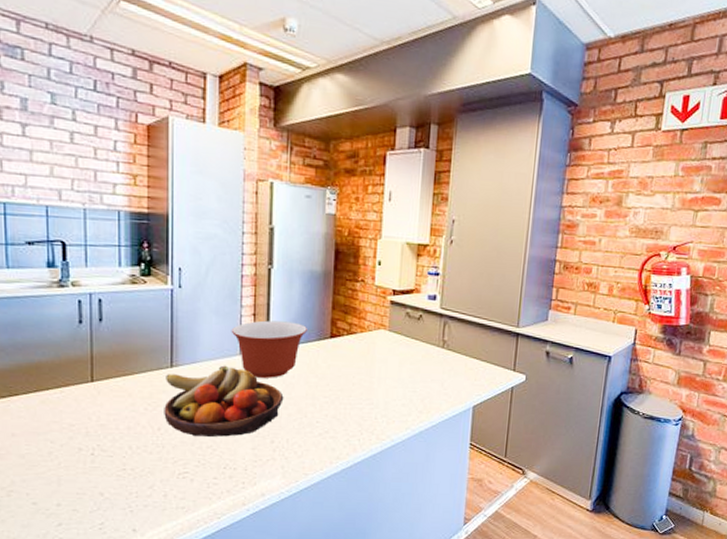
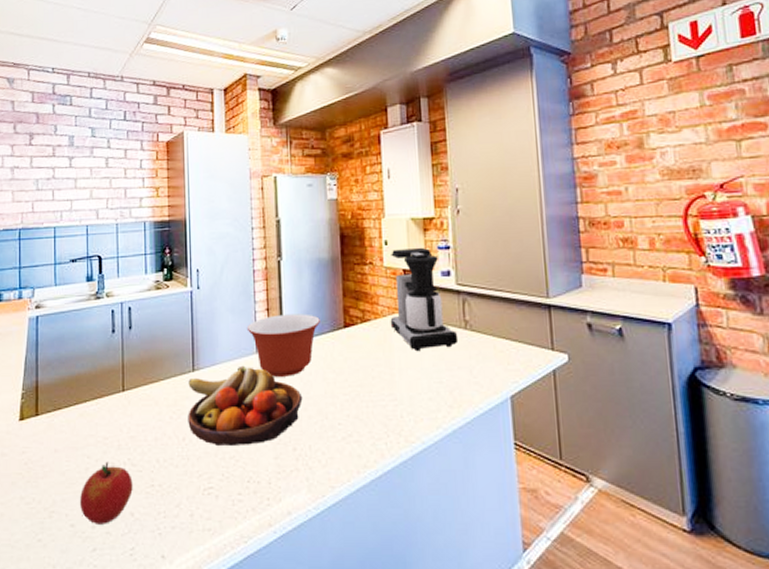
apple: none [43,447,102,503] -> present [80,461,133,524]
coffee maker: none [375,270,436,364] -> present [390,247,459,352]

